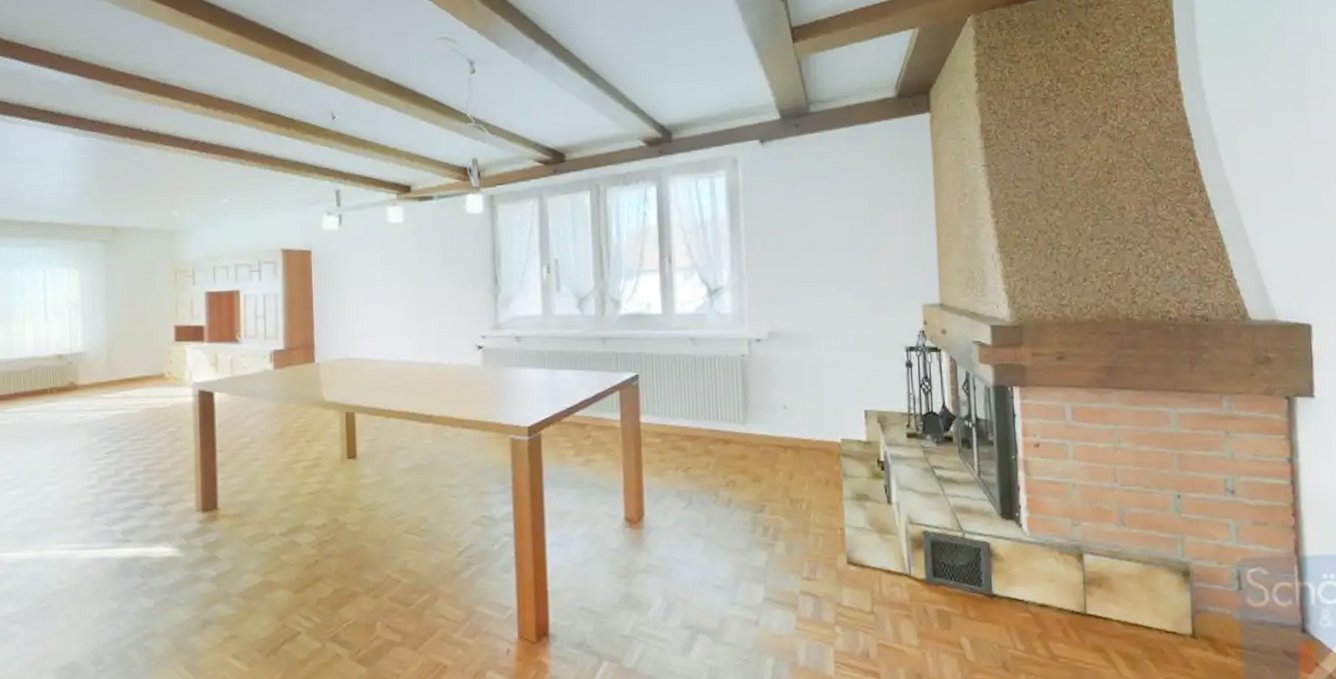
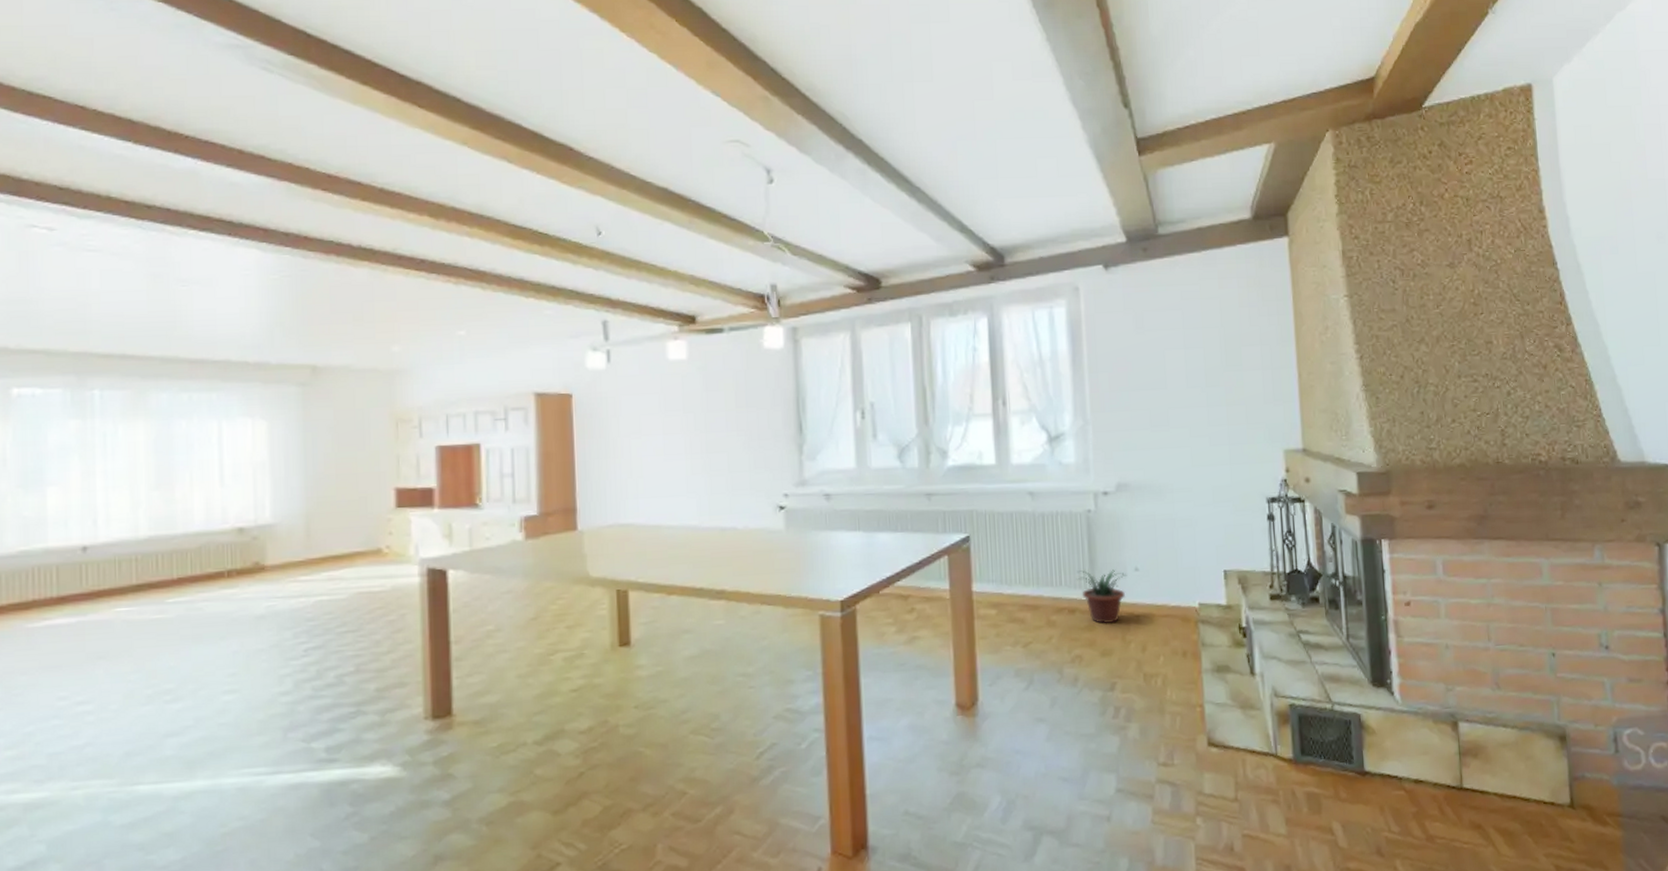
potted plant: none [732,407,777,454] -> present [1077,569,1127,623]

